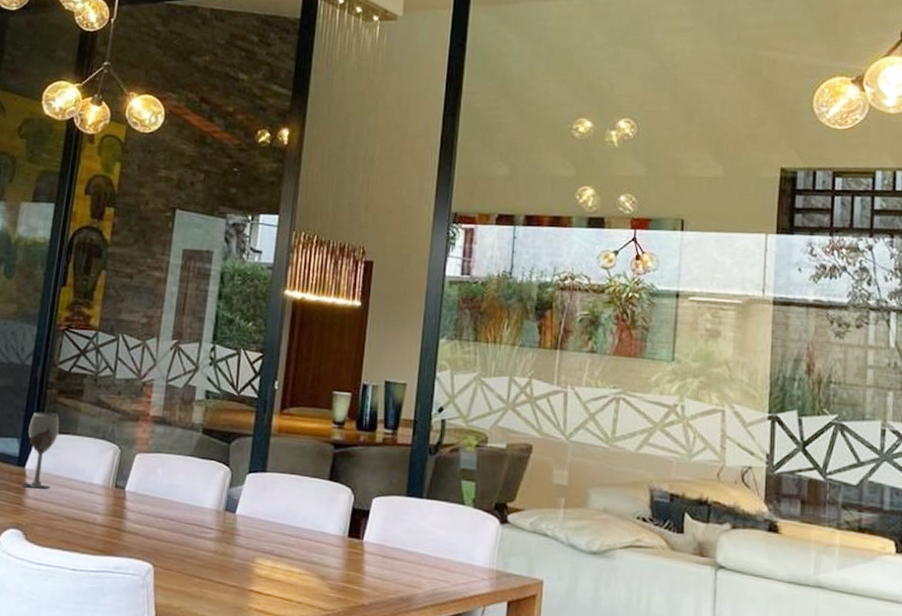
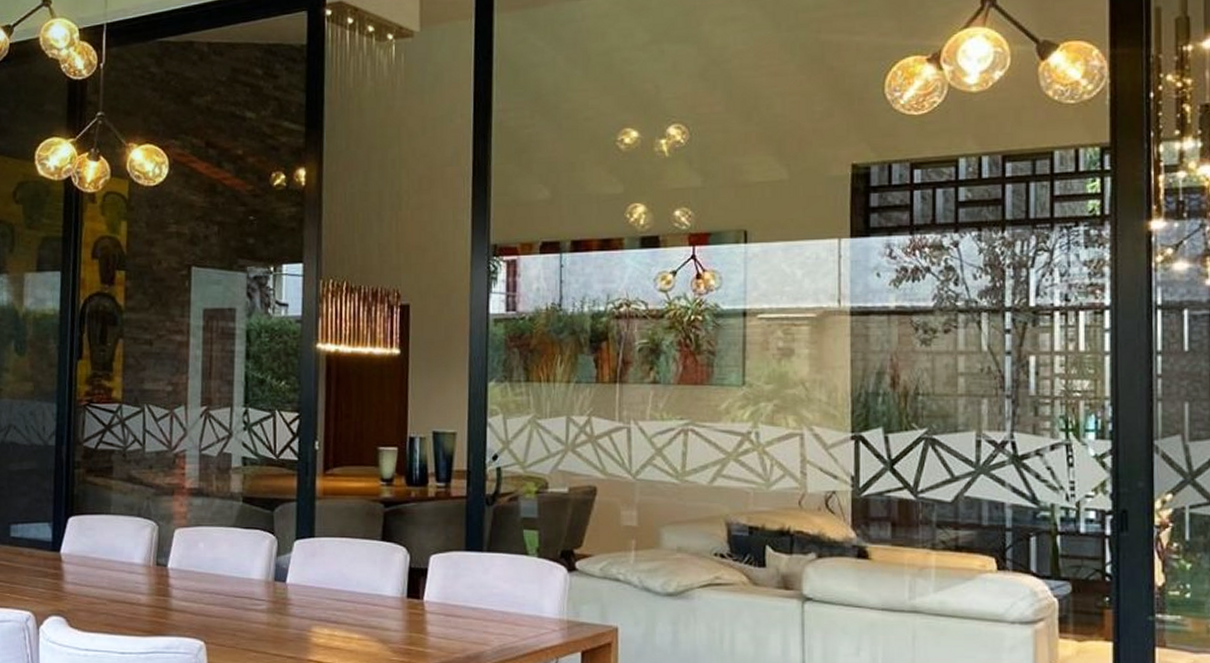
wine glass: present [21,411,60,489] -> none [58,493,92,573]

